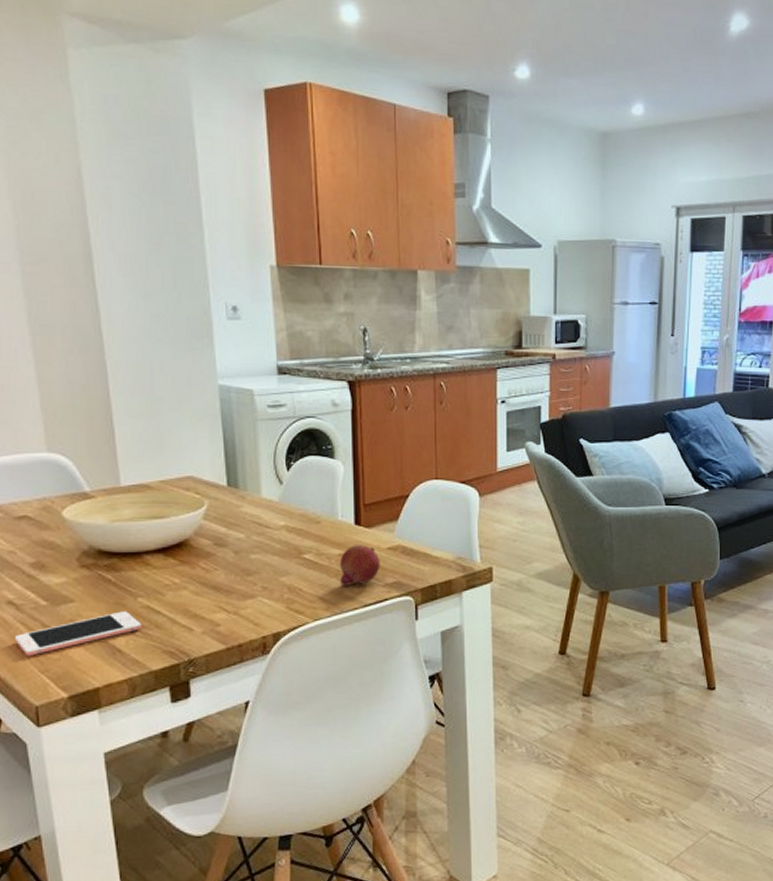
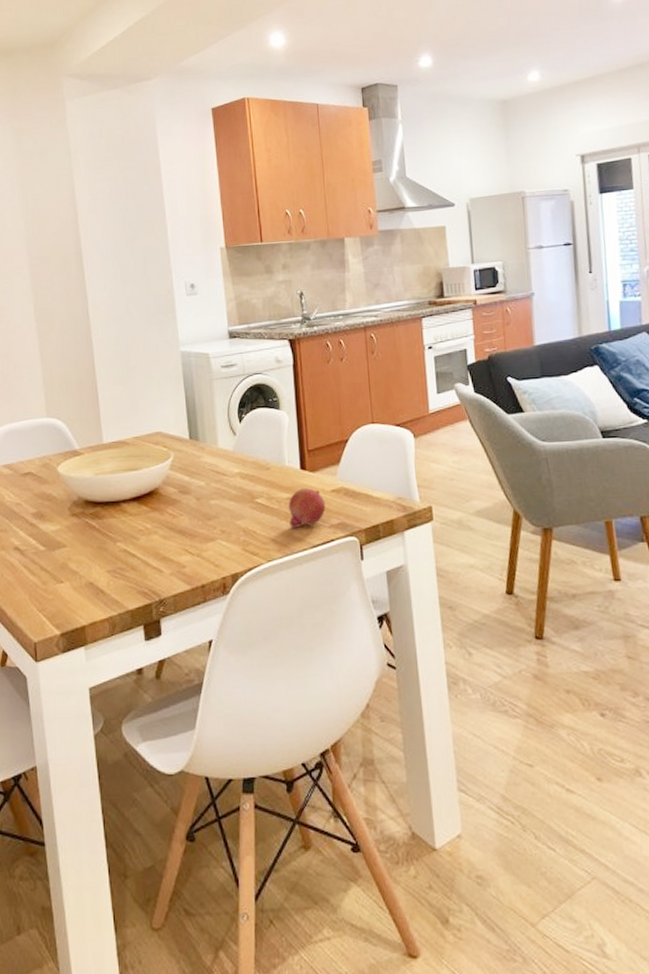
cell phone: present [14,611,142,656] -> none [19,555,120,597]

